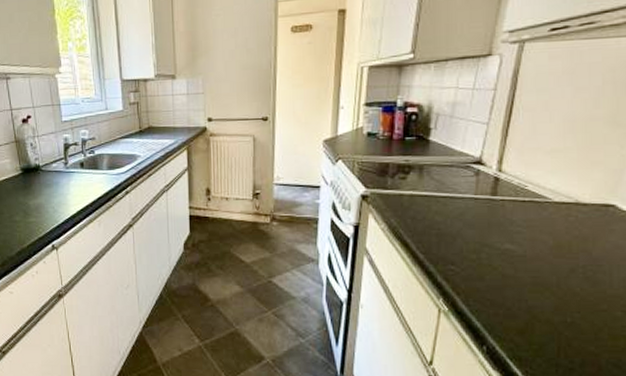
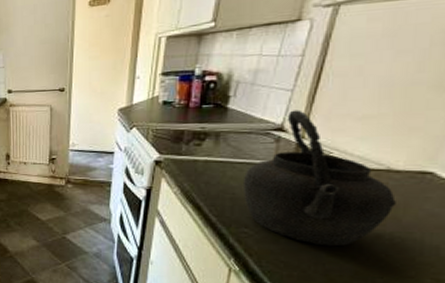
kettle: none [447,143,585,282] -> present [242,110,396,247]

